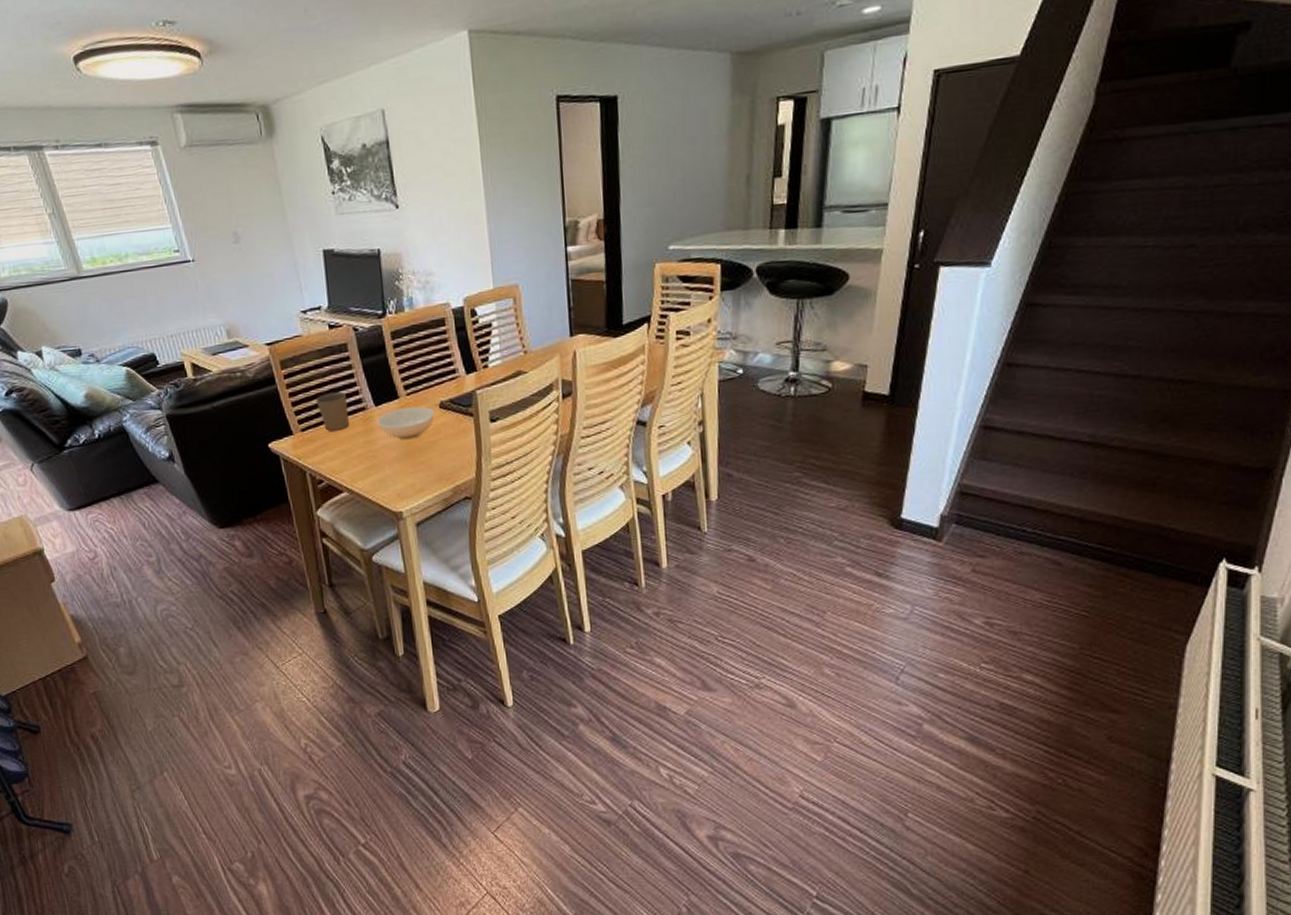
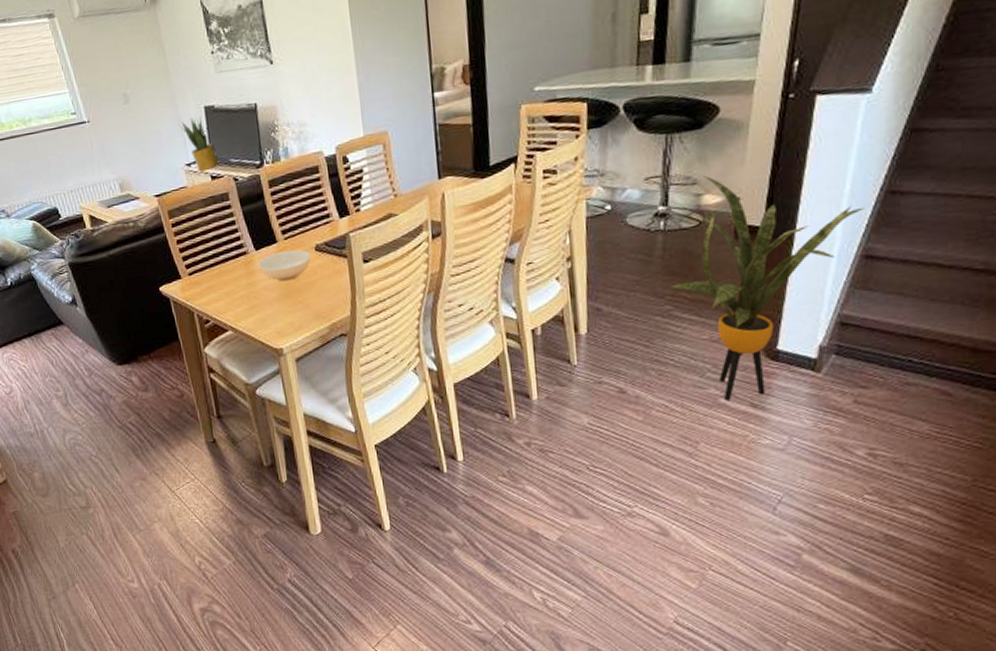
planter: none [296,260,338,320] -> present [180,116,219,172]
dixie cup: present [315,391,349,432] -> none [201,237,232,276]
house plant: none [800,342,984,569] -> present [671,175,865,400]

